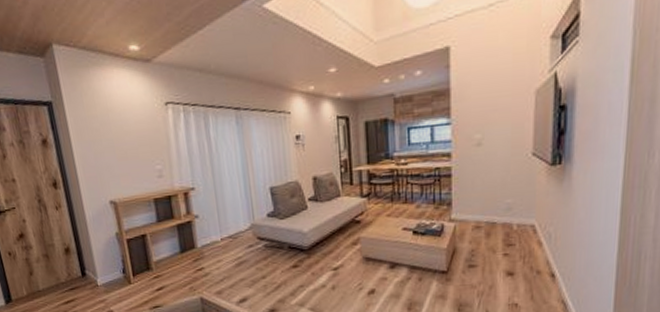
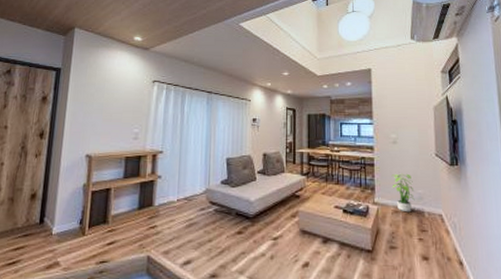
potted plant: none [473,181,502,227] -> present [391,173,415,213]

